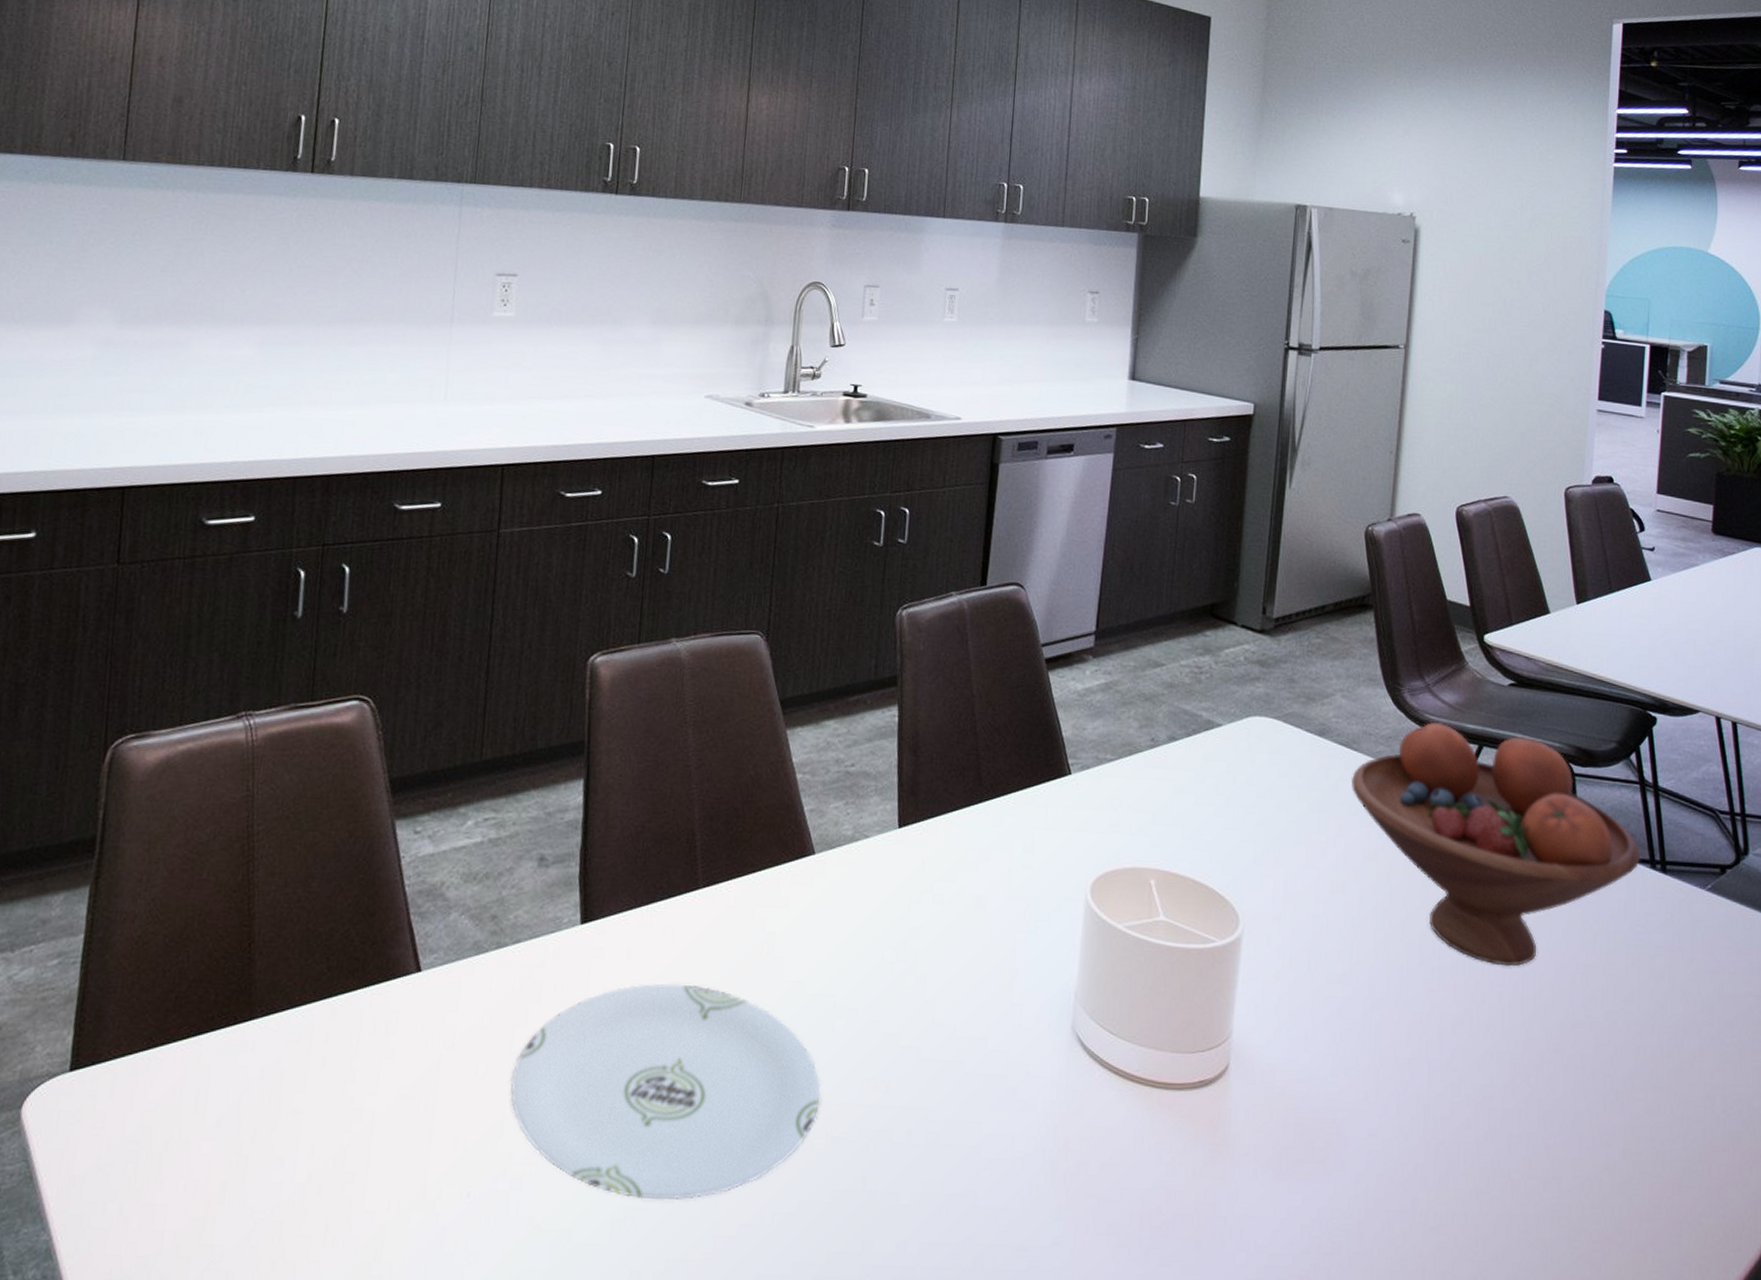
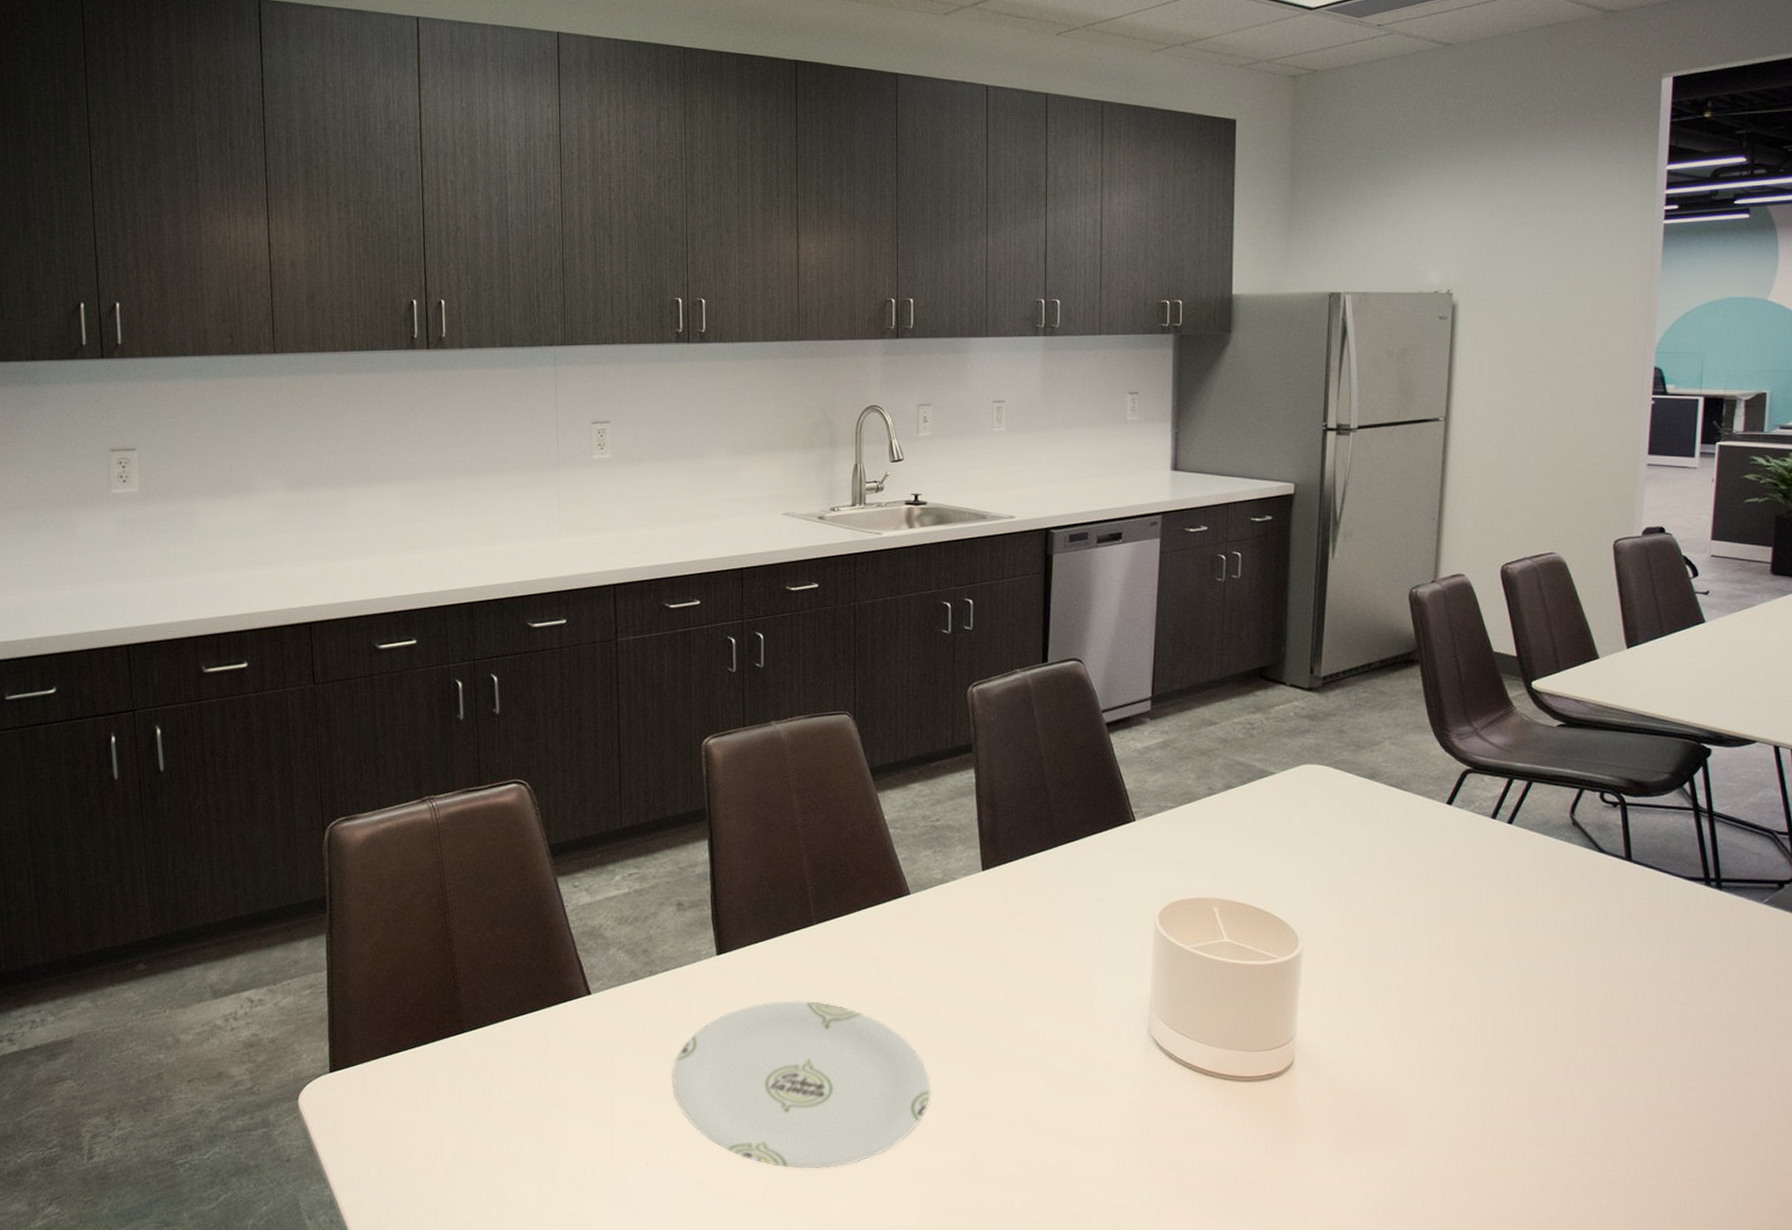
fruit bowl: present [1351,722,1641,967] -> none [1401,762,1696,975]

